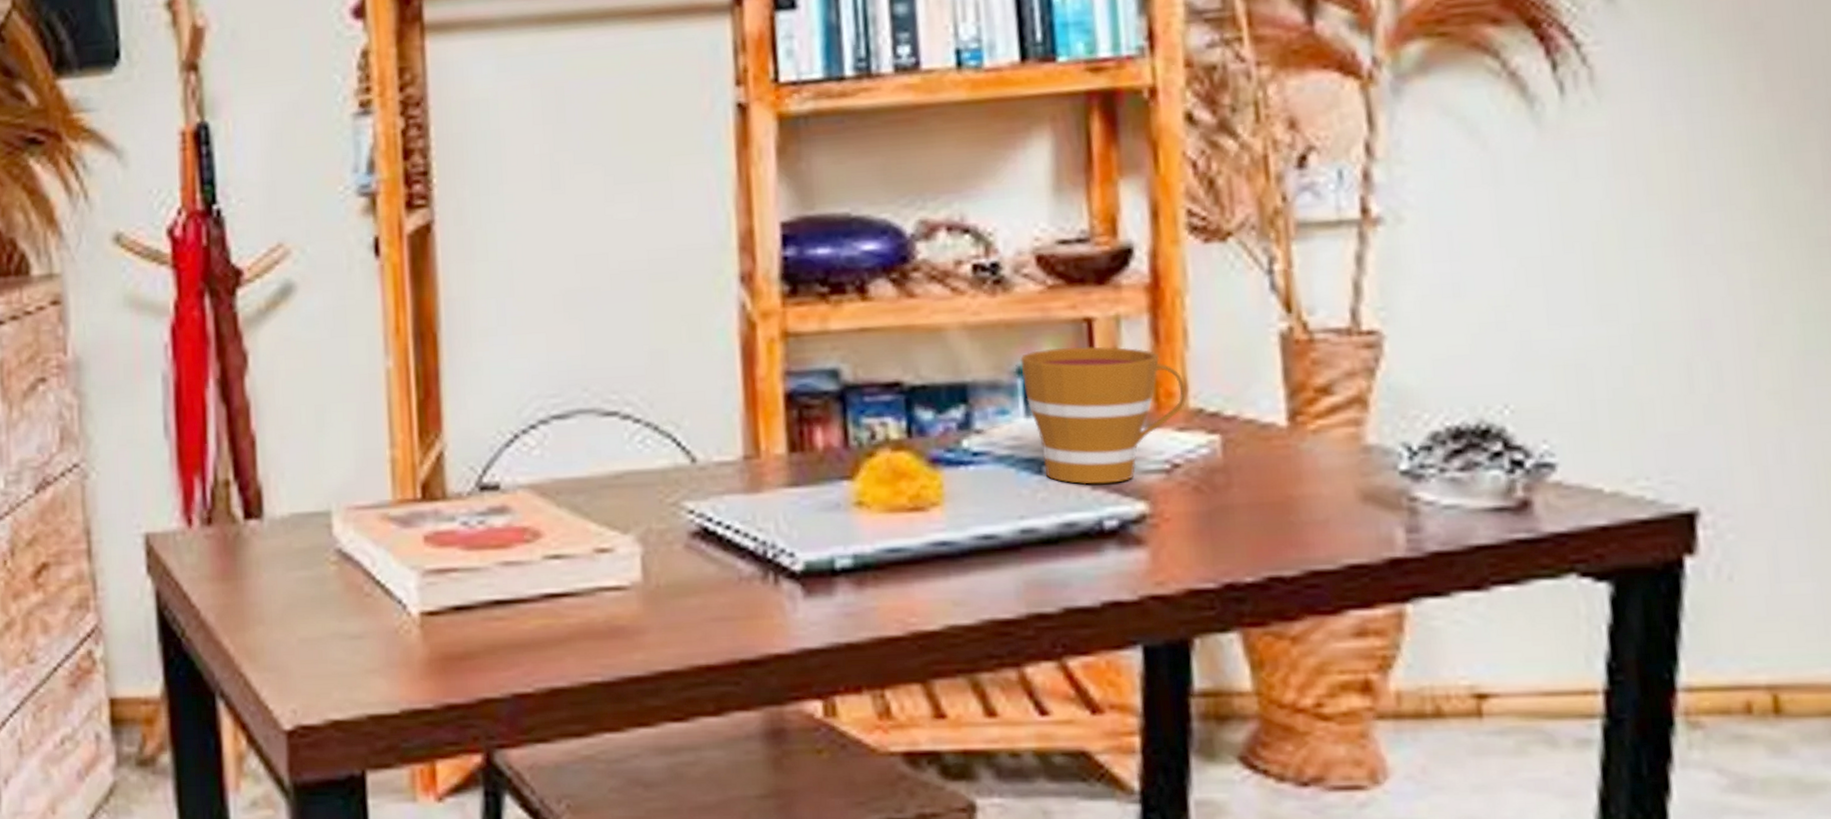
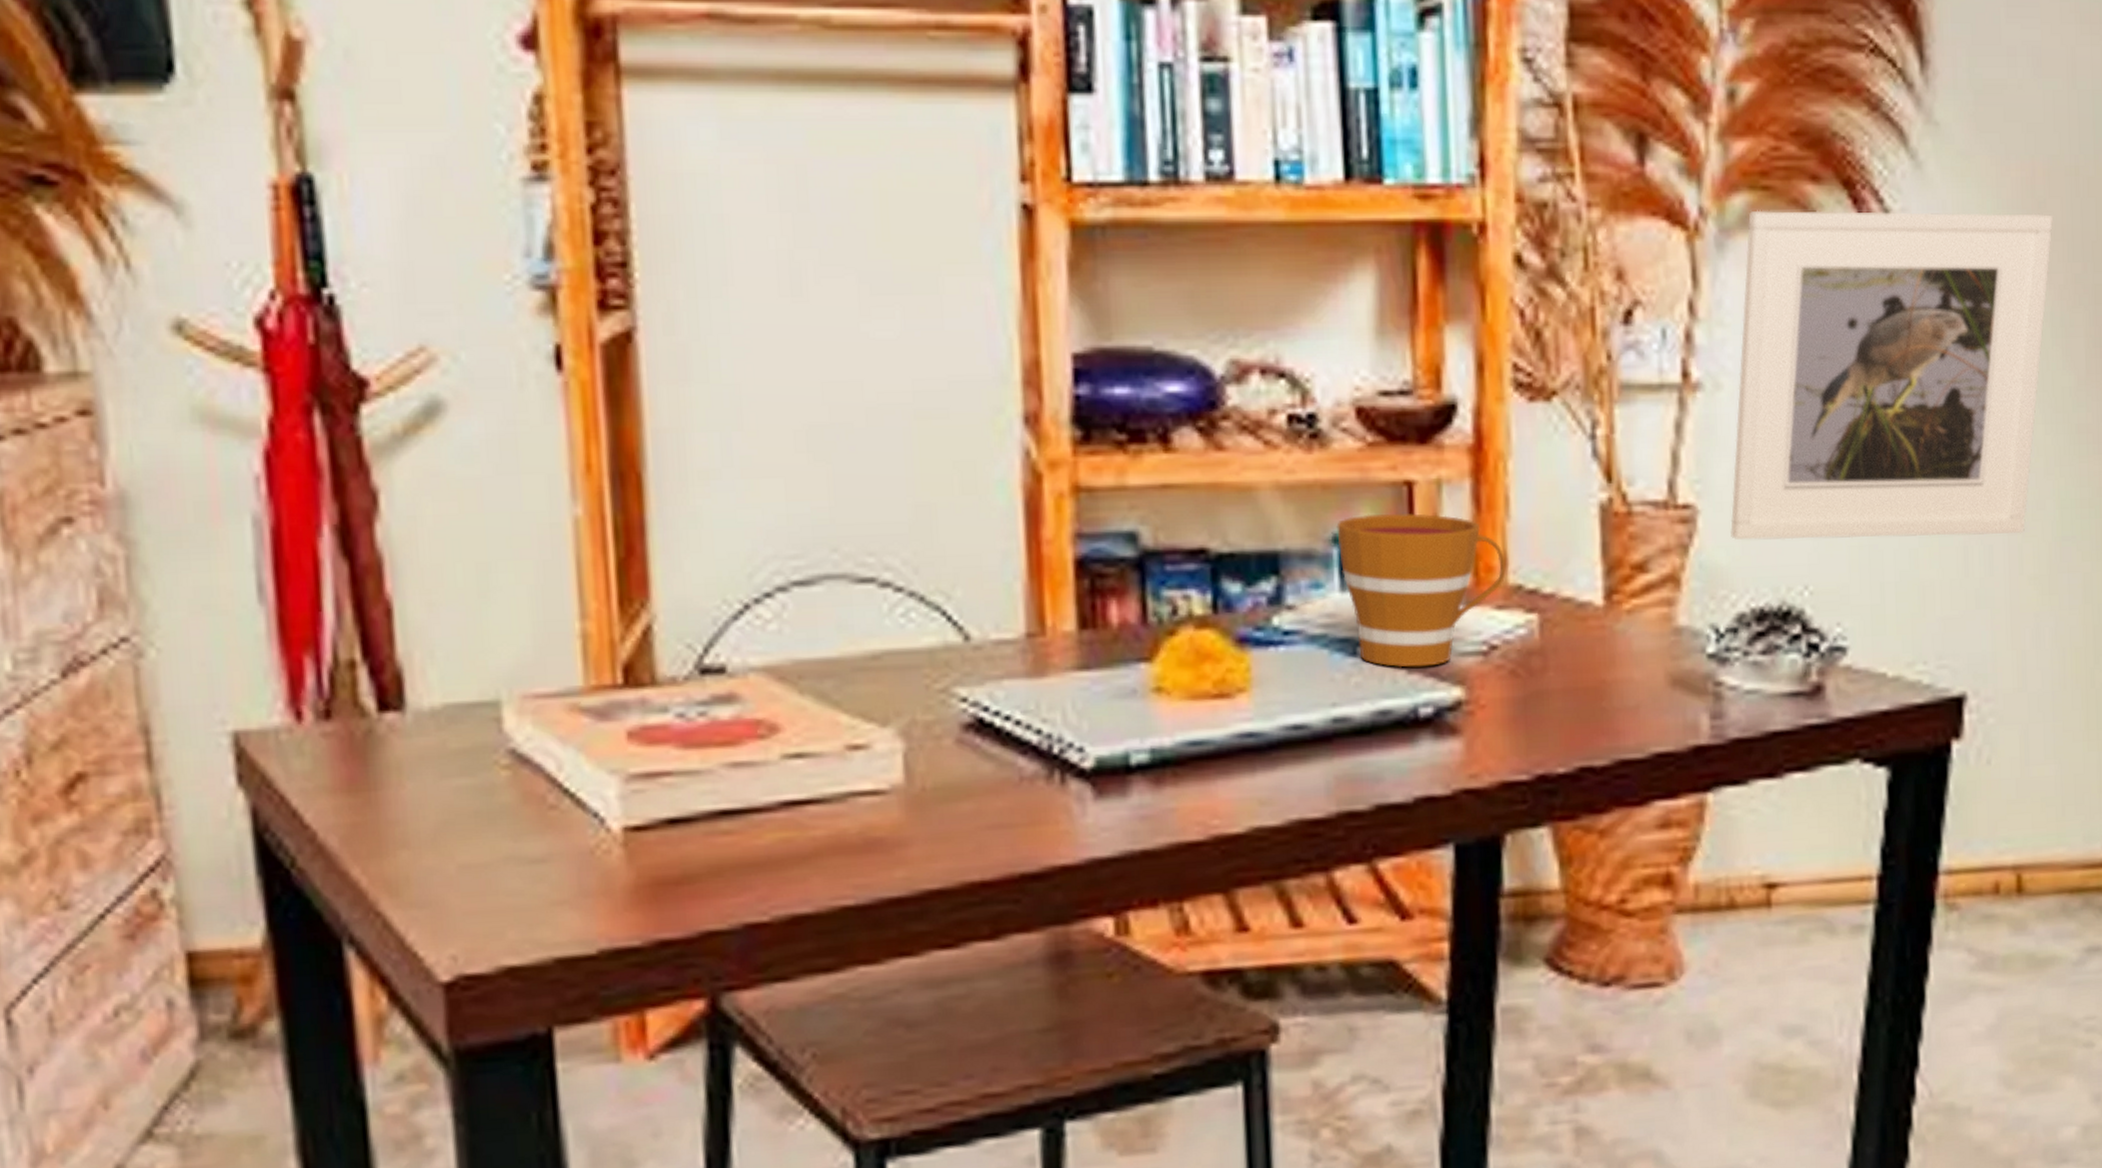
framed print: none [1419,34,1774,363] -> present [1730,210,2054,540]

